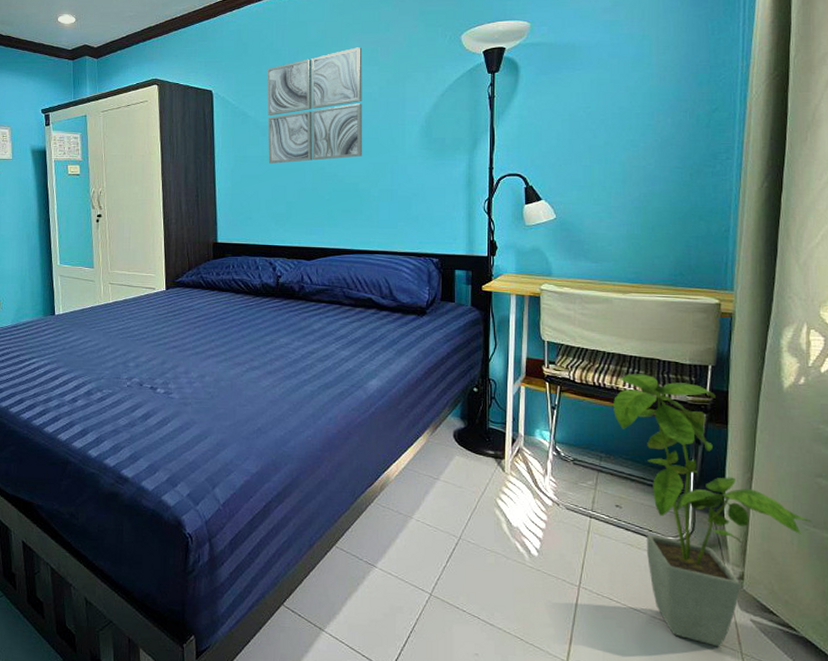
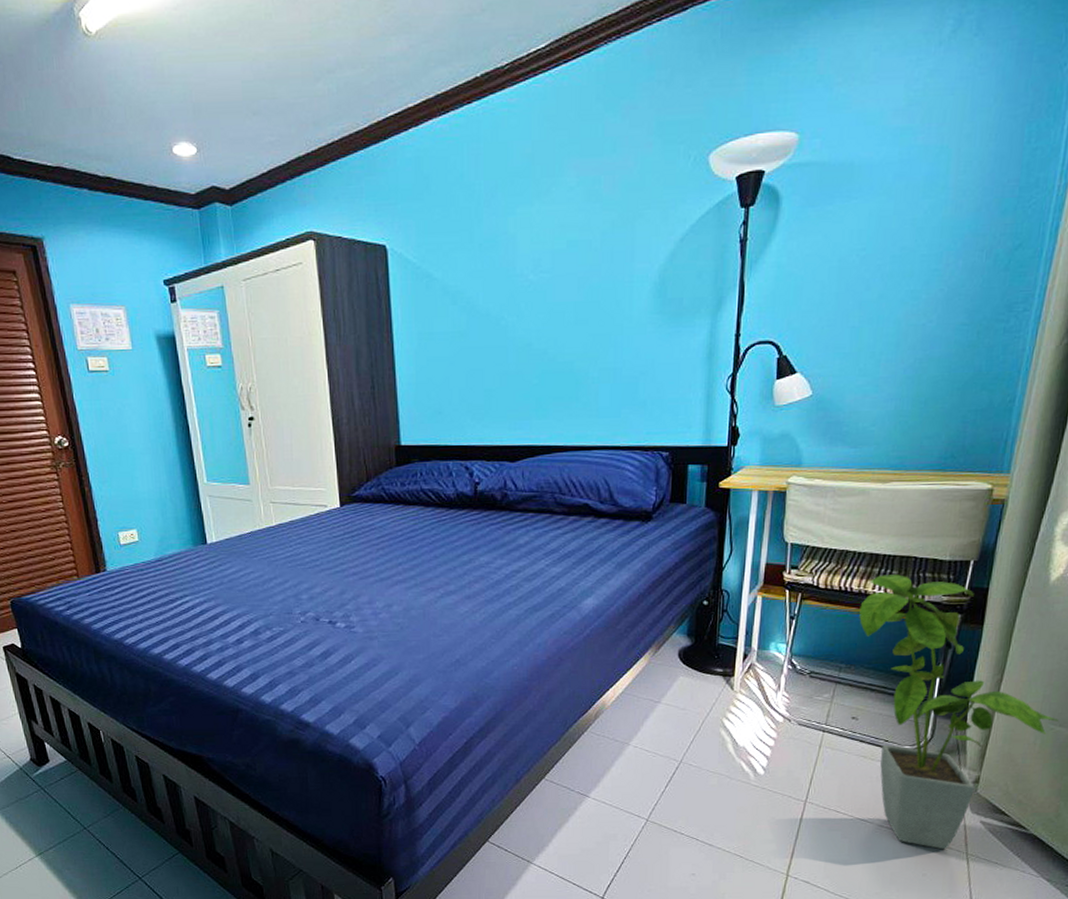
wall art: present [267,47,363,164] -> none [457,177,581,341]

